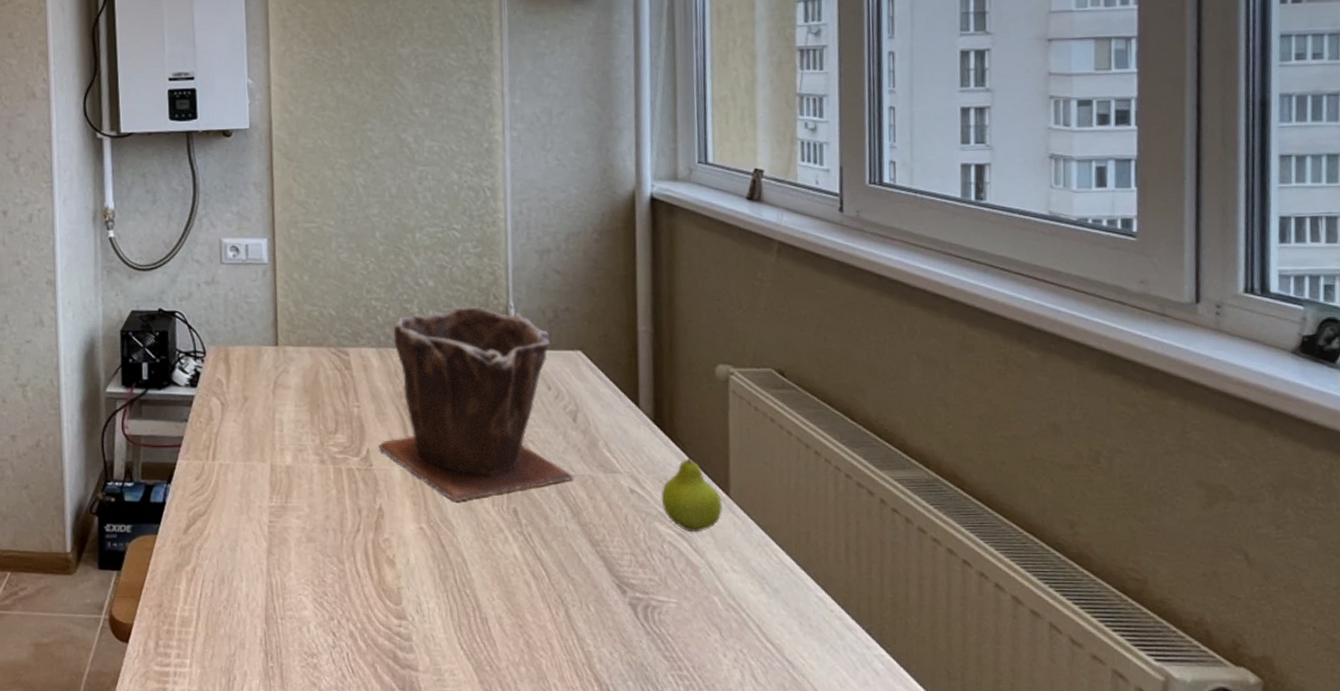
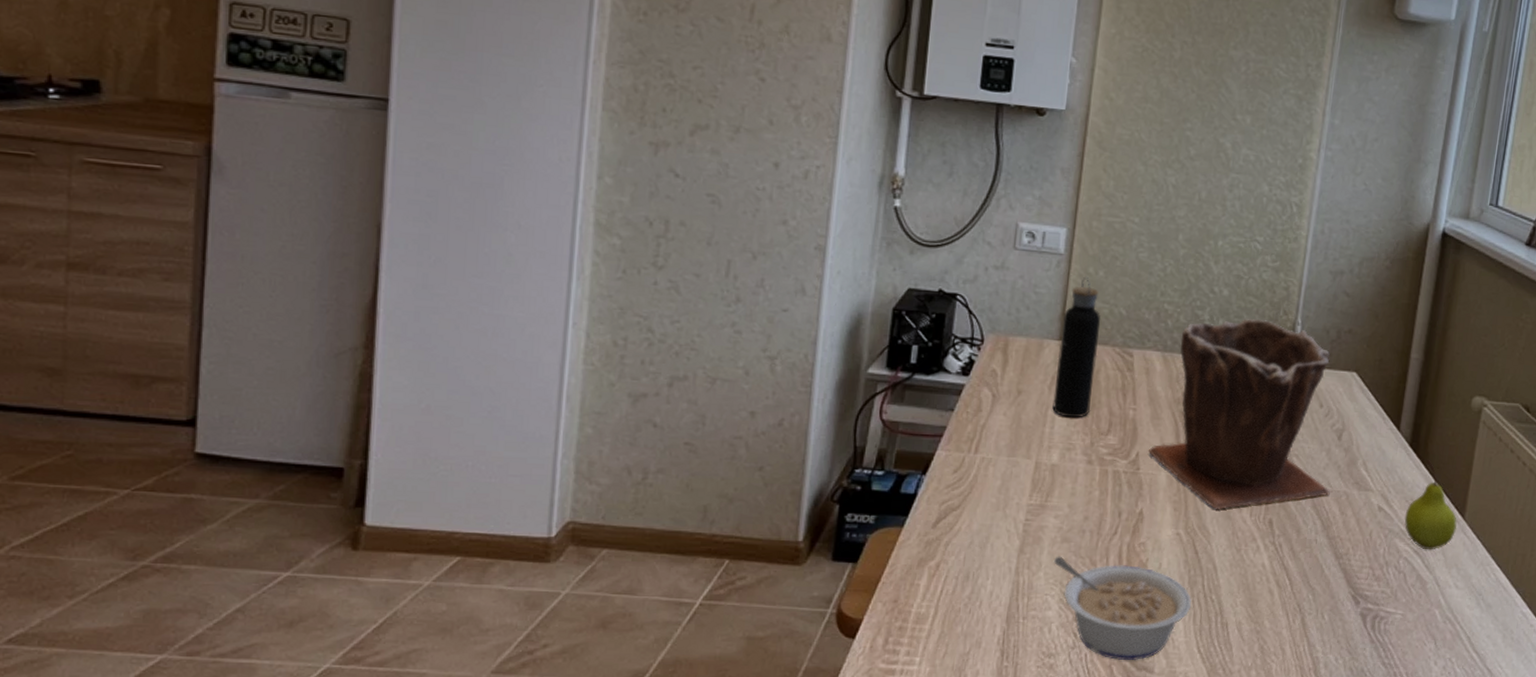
water bottle: none [276,282,316,420] -> present [1052,276,1101,418]
legume: none [301,555,446,659] -> present [1053,556,1191,661]

